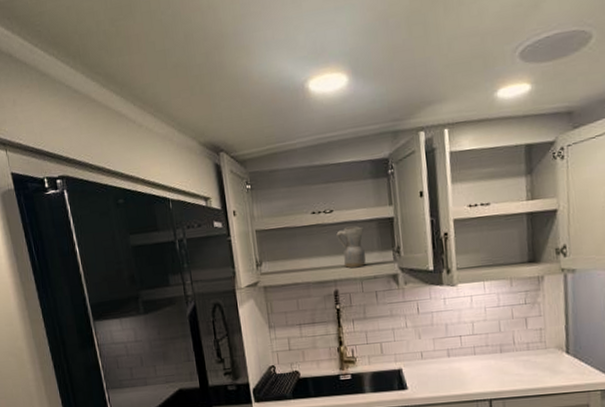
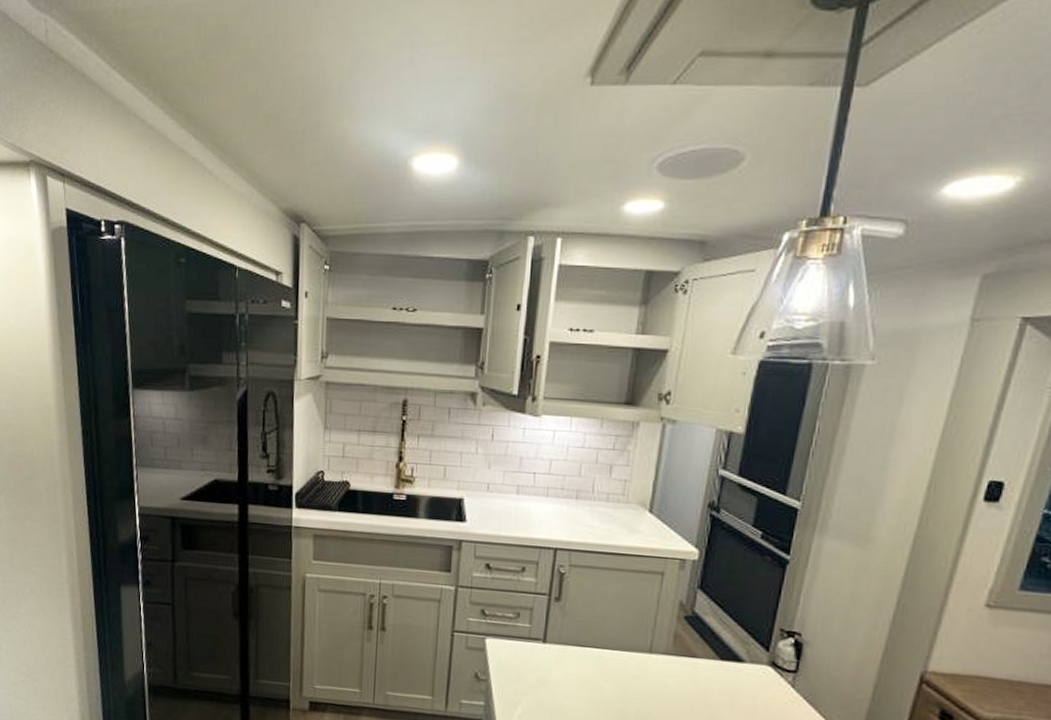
ceramic pitcher: present [336,226,366,269] -> none [416,330,447,378]

